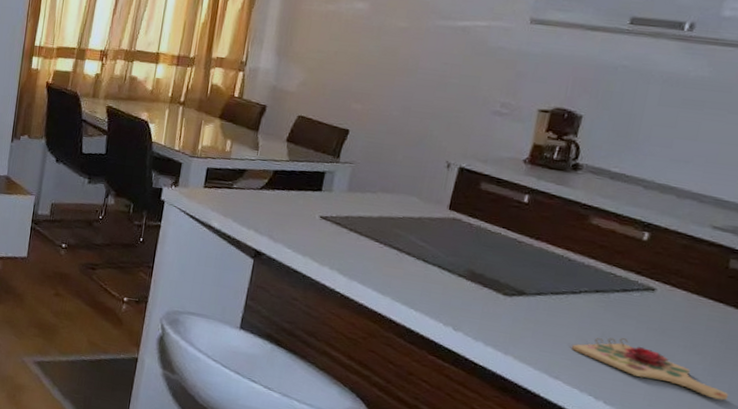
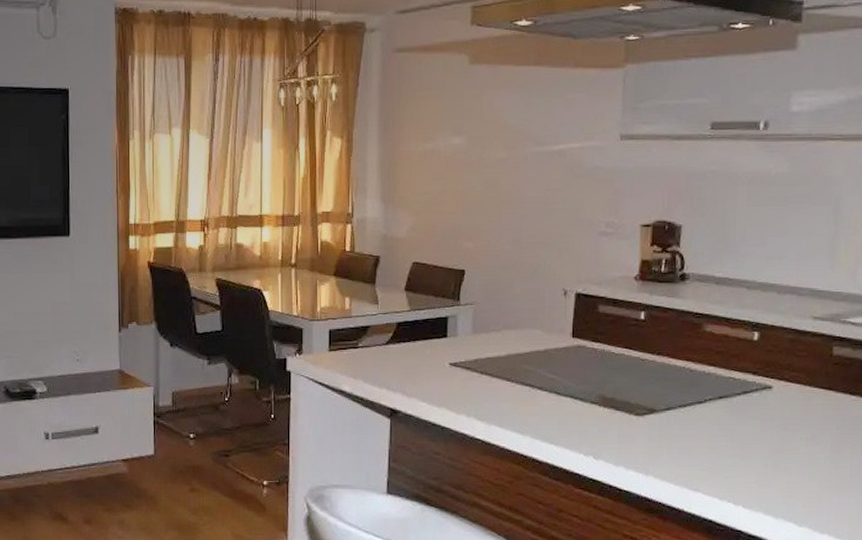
cutting board: present [571,337,729,401] -> none [705,440,852,485]

